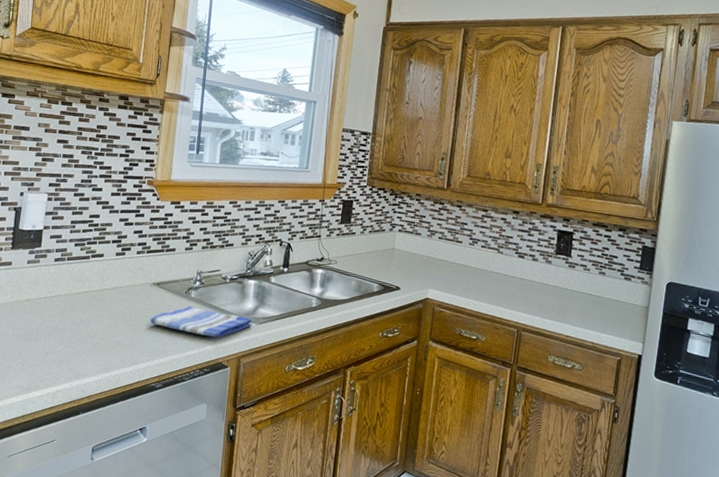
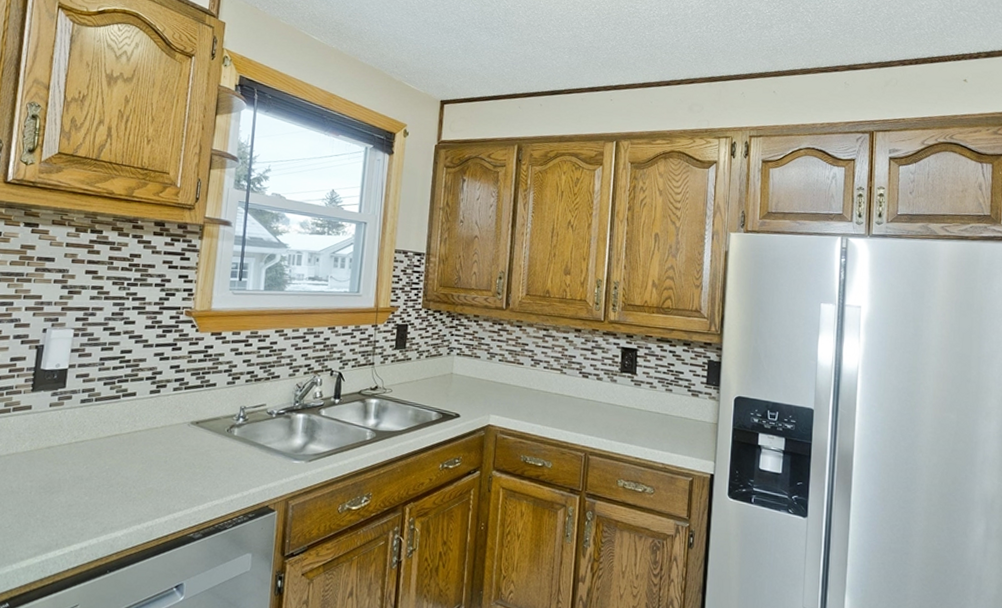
dish towel: present [149,305,252,338] -> none [187,445,301,479]

